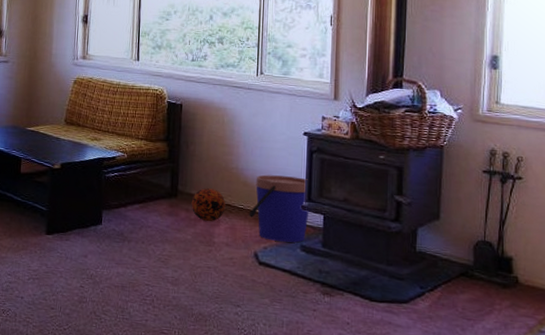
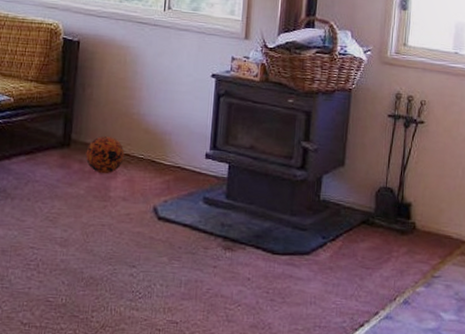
bucket: present [249,175,309,243] -> none [149,120,214,195]

